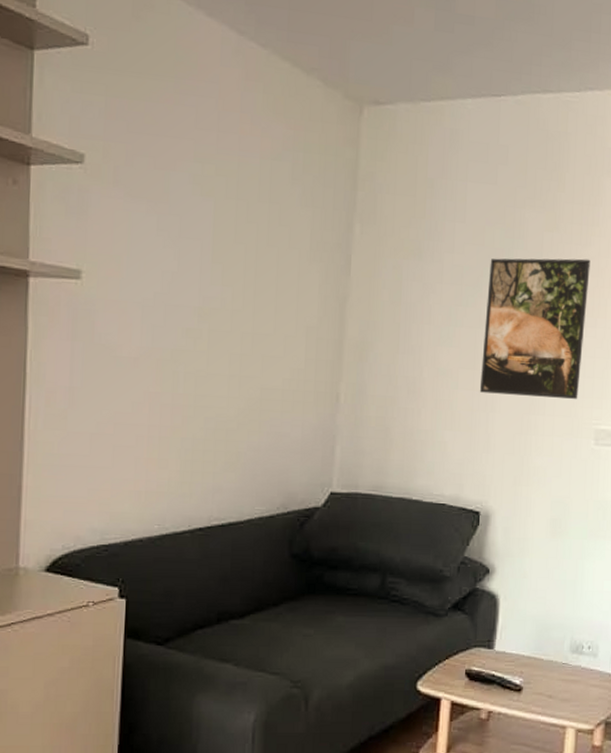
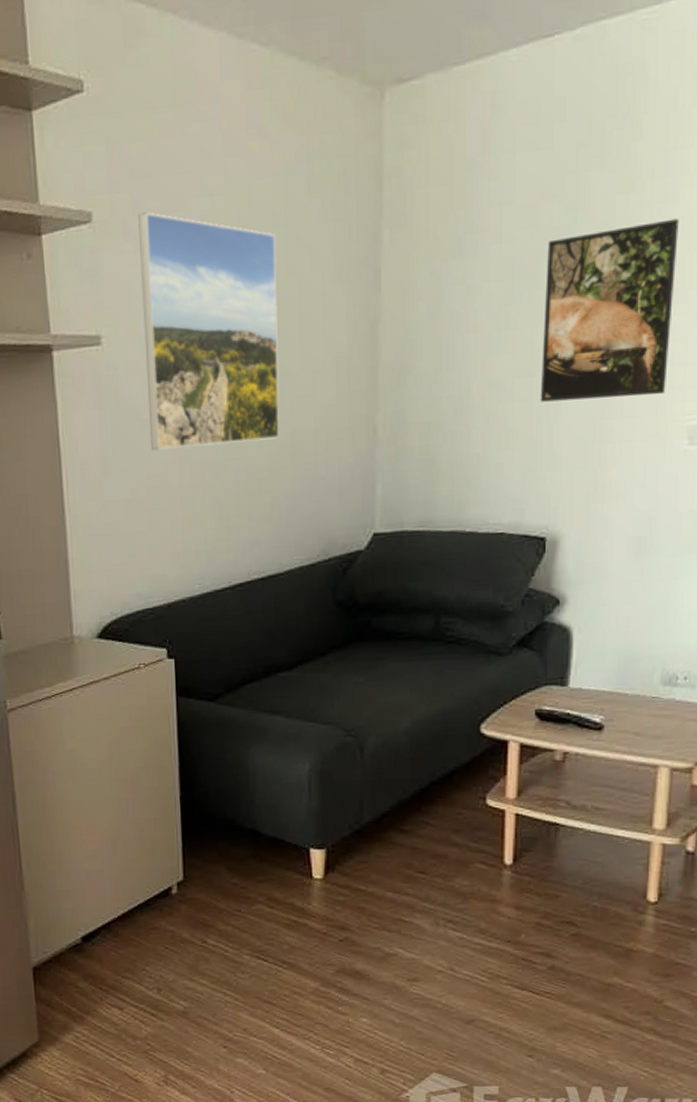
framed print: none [122,165,260,393] -> present [138,212,279,451]

